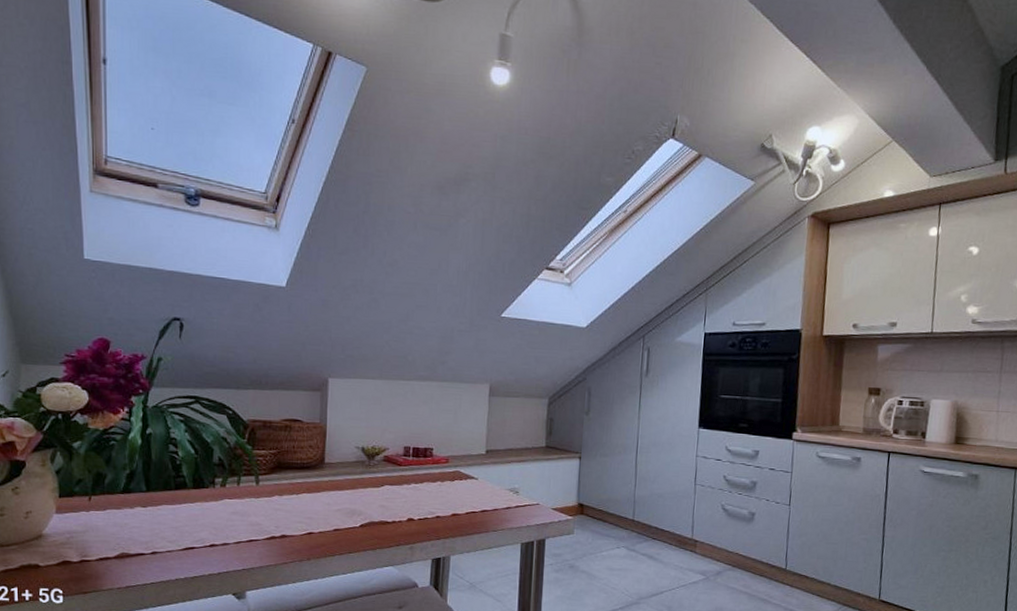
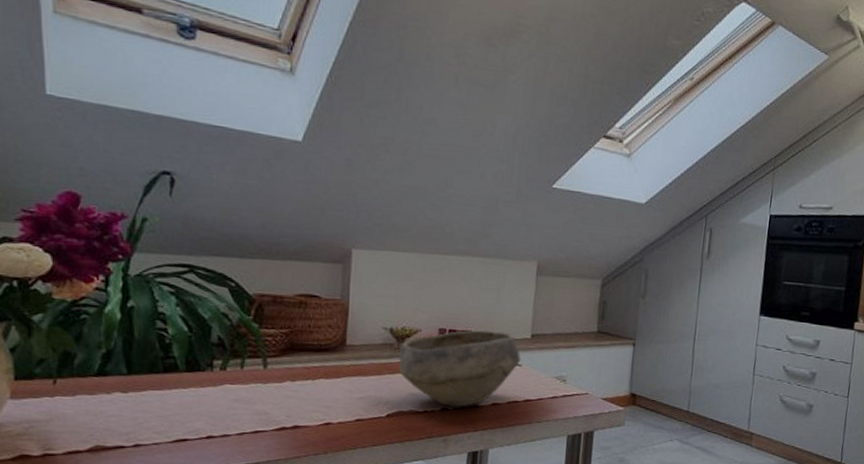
bowl: none [370,447,478,518] -> present [399,330,522,407]

